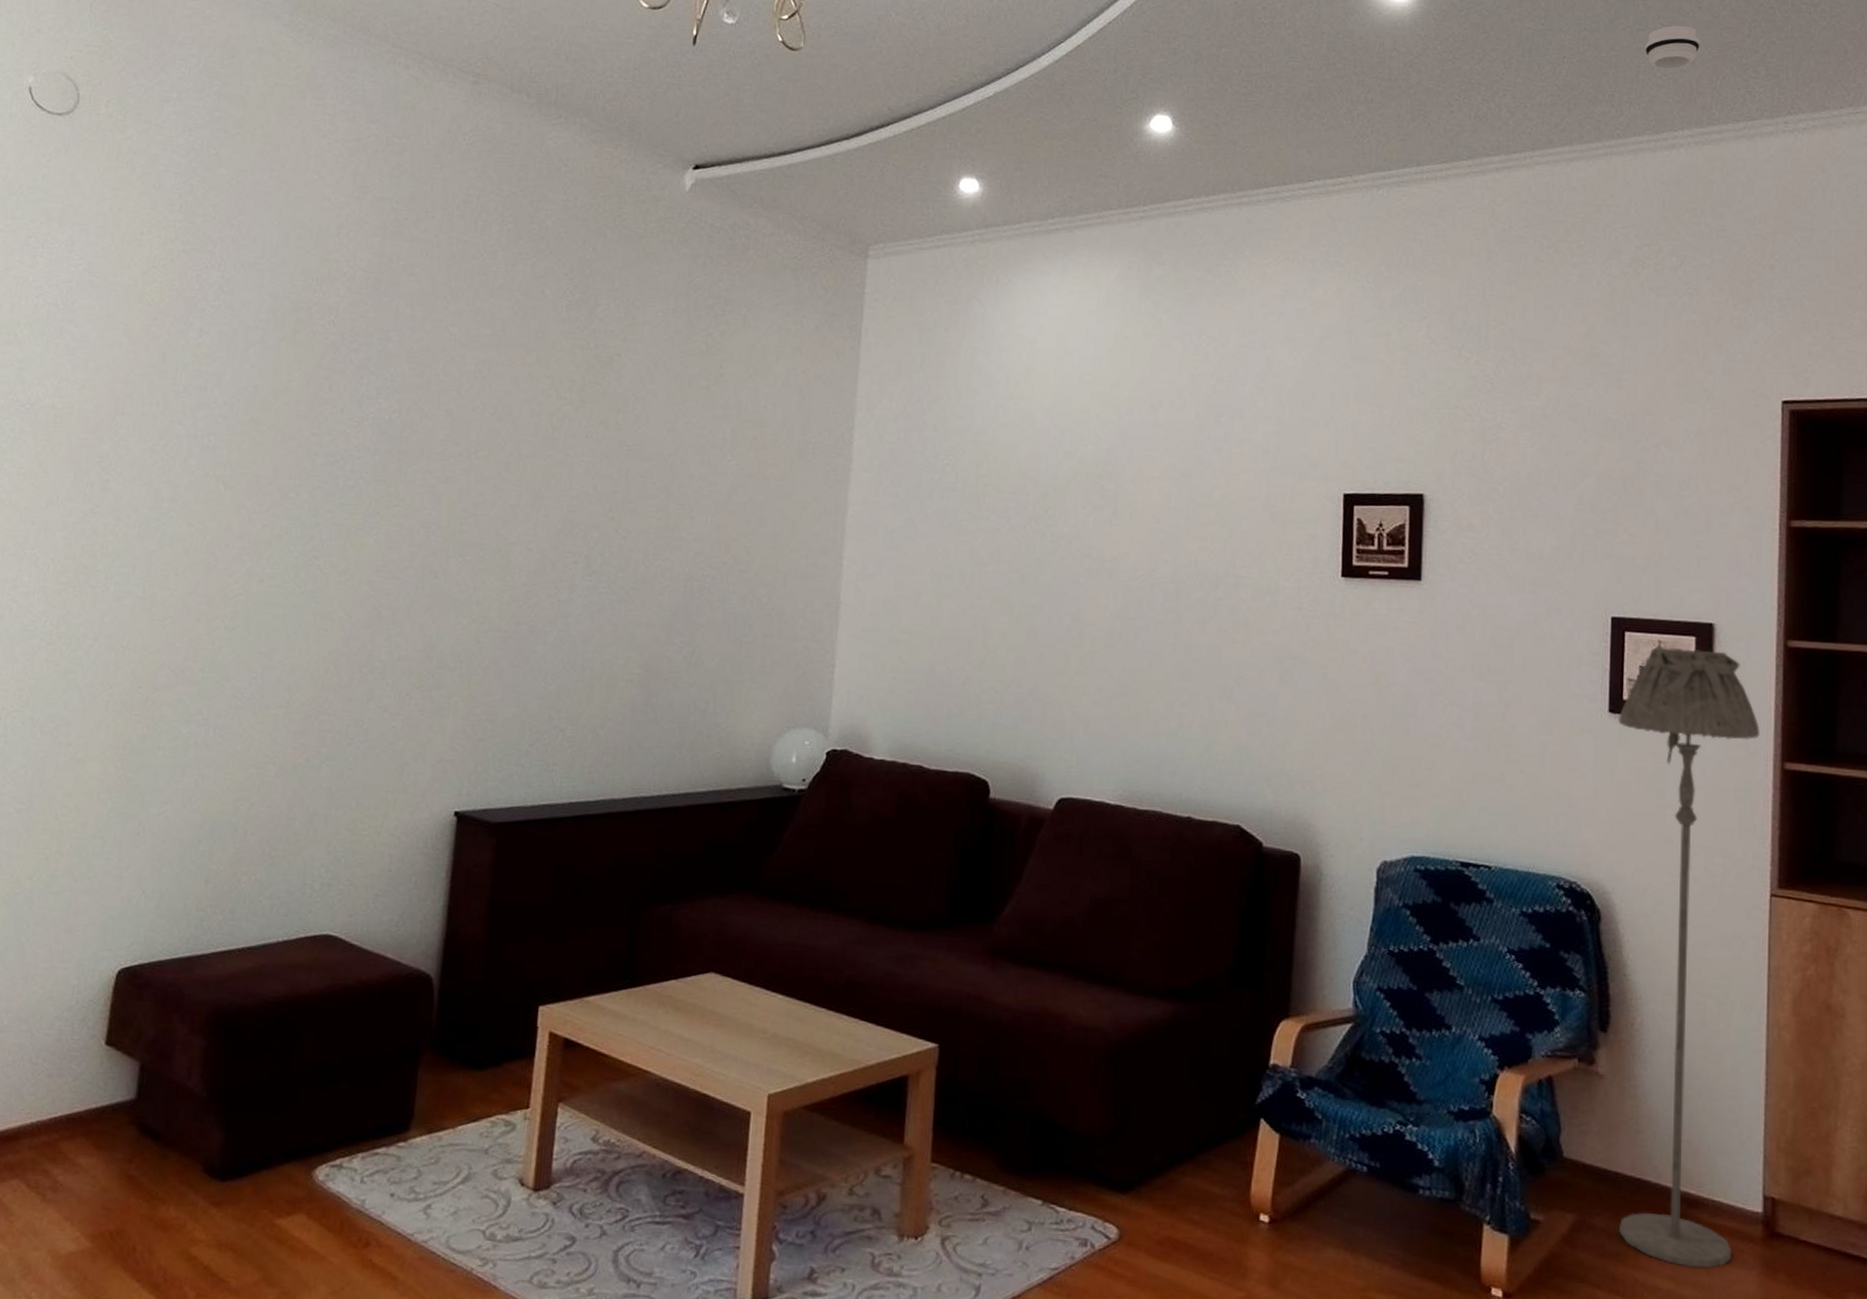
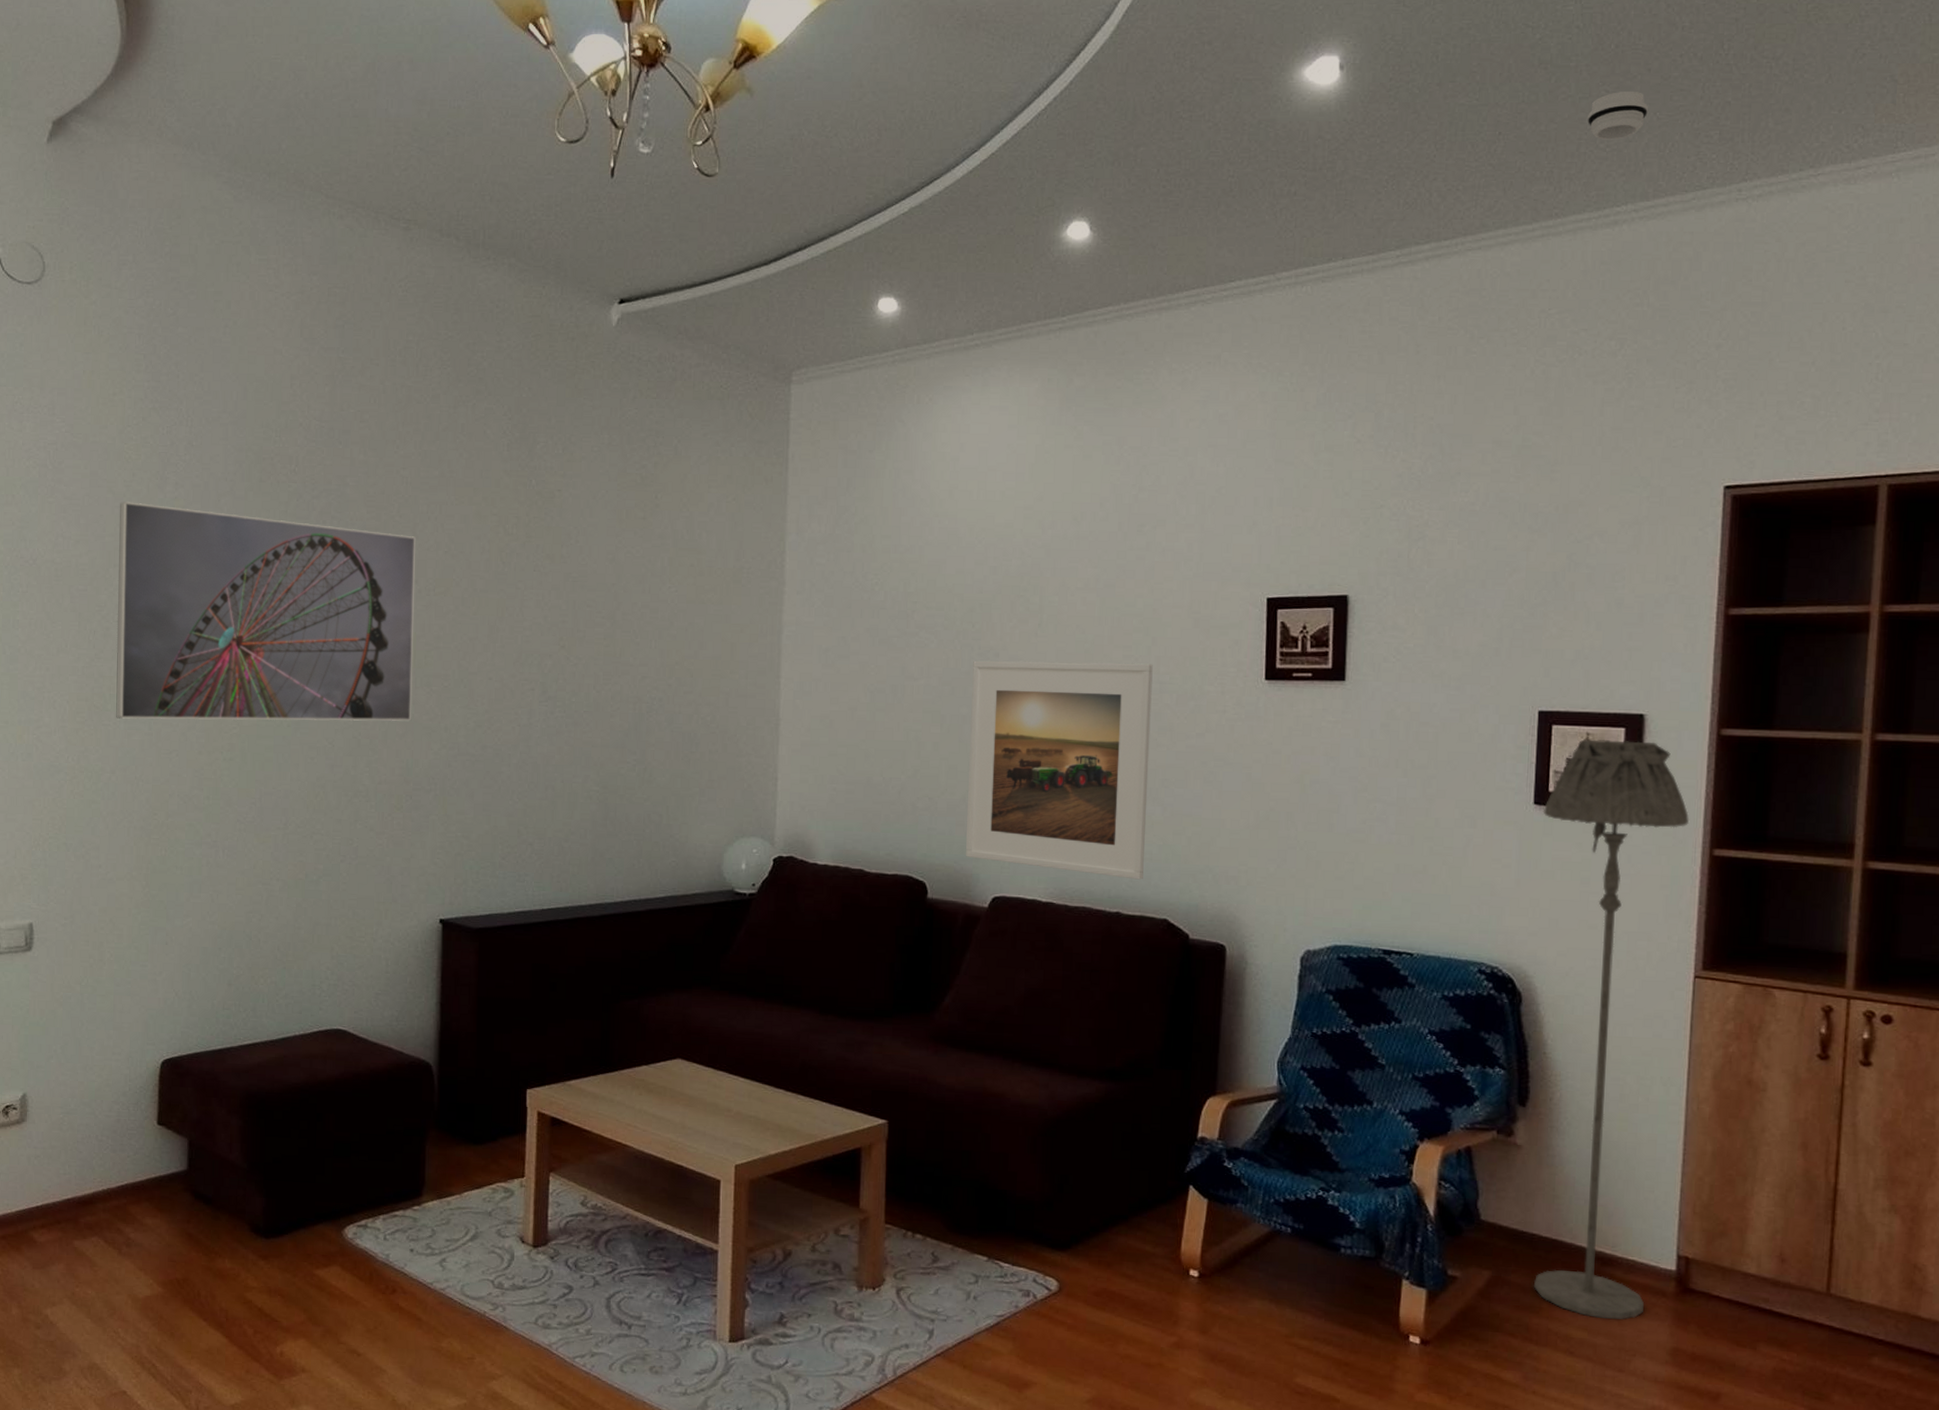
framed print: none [106,345,460,593] -> present [116,501,415,722]
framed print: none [1032,547,1229,783] -> present [966,660,1153,880]

